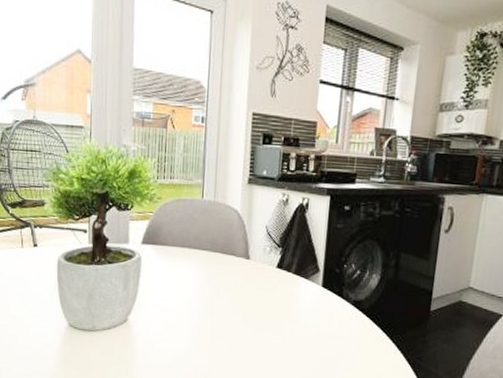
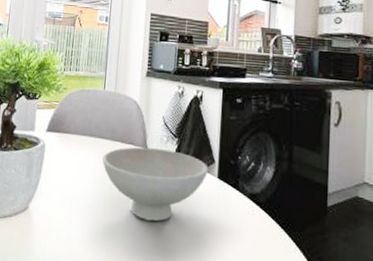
bowl: none [202,257,313,330] -> present [102,147,209,221]

